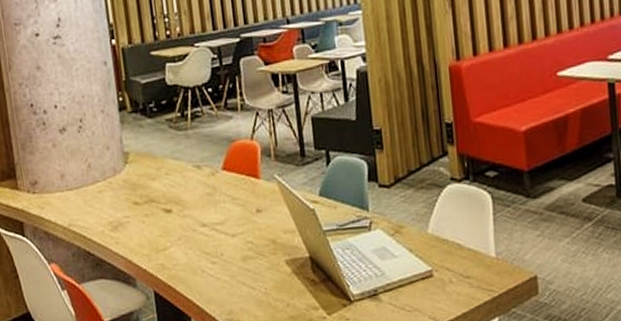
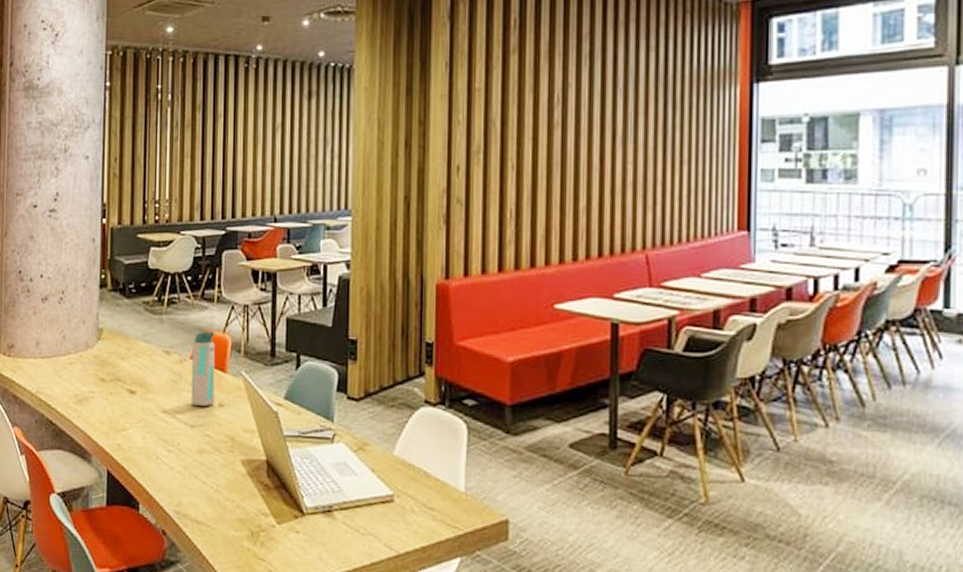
water bottle: none [221,139,253,215] -> present [191,331,216,407]

